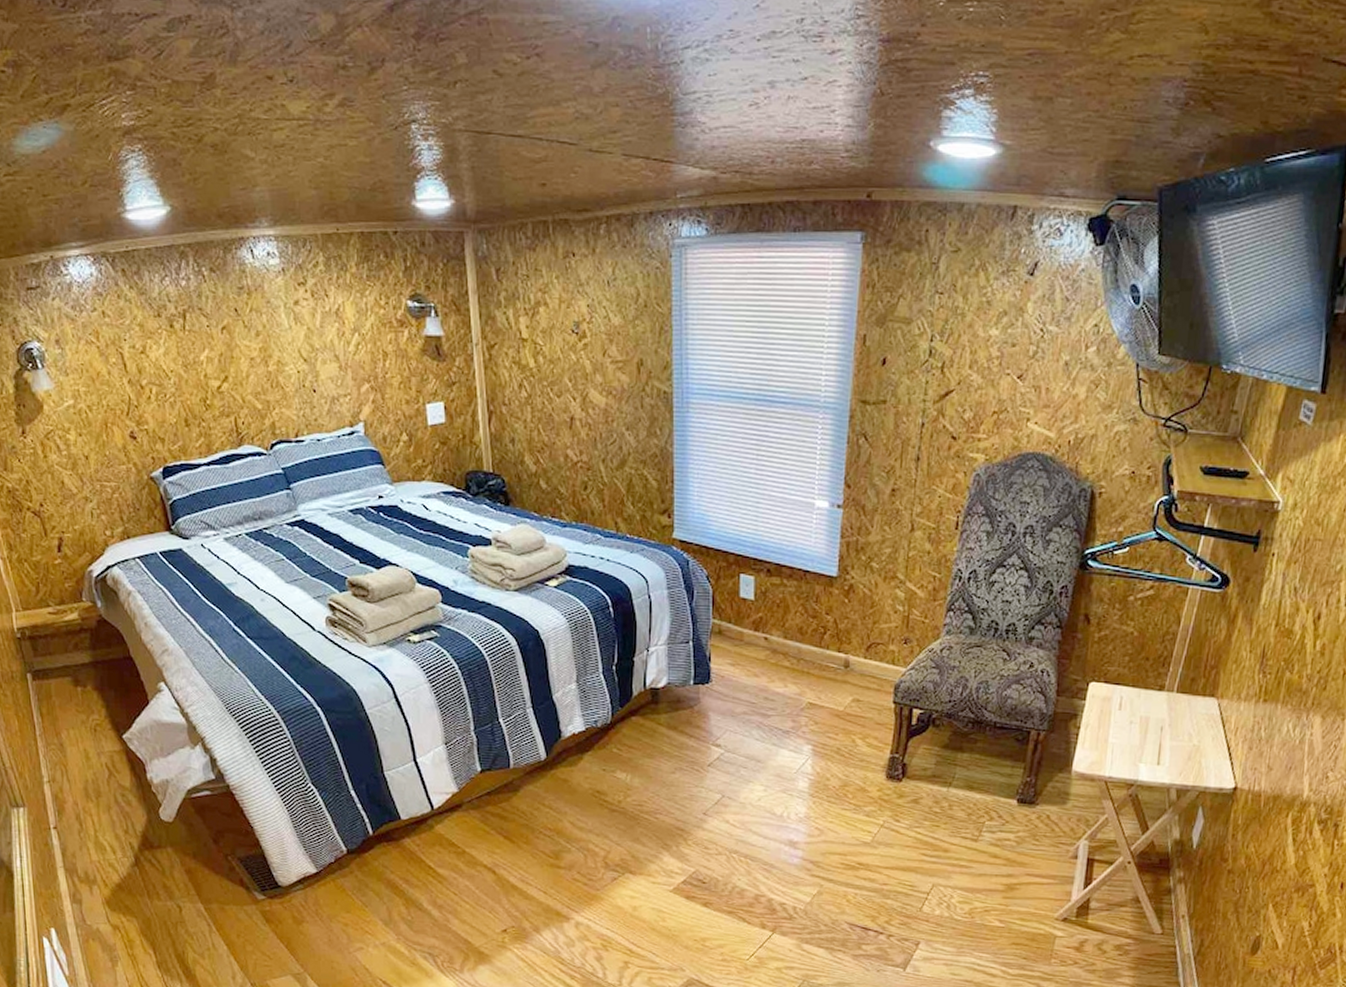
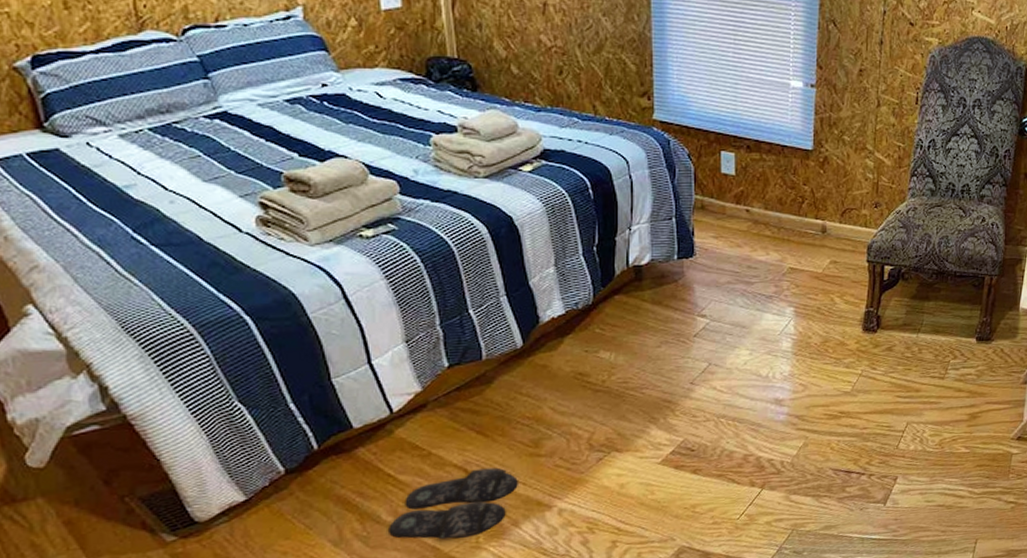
slippers: none [429,872,540,936] -> present [389,467,518,539]

